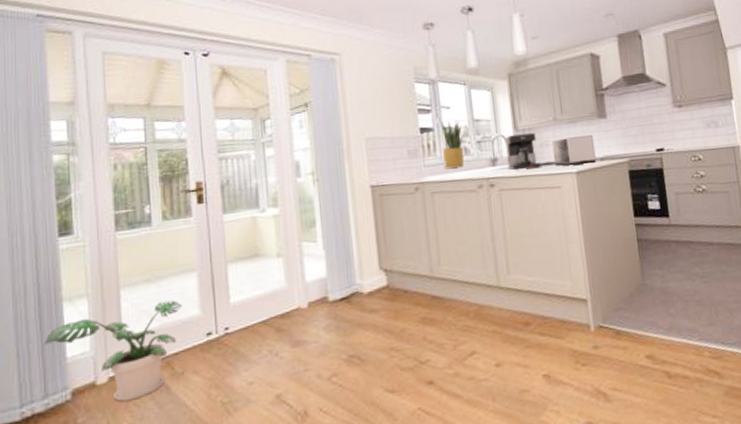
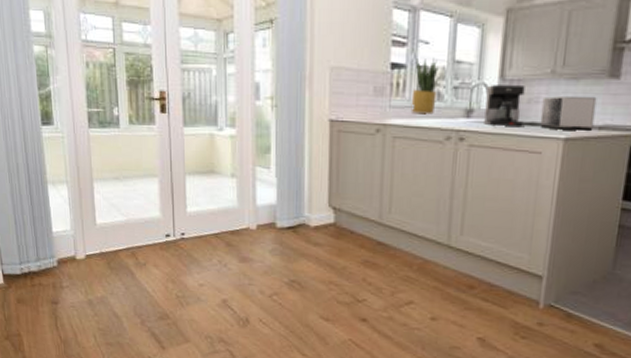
potted plant: present [44,300,182,402] -> none [35,199,145,278]

